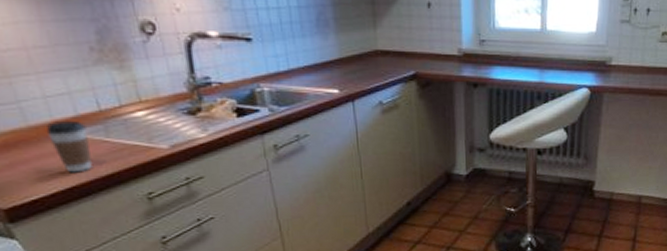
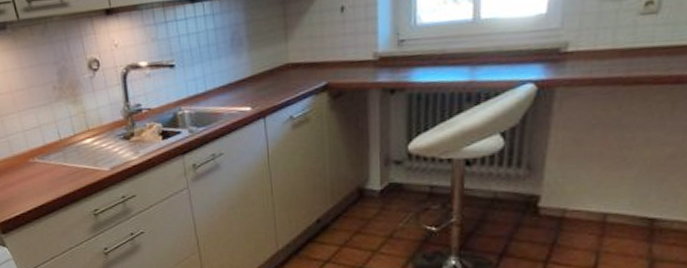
coffee cup: present [46,121,93,173] -> none [24,149,56,193]

